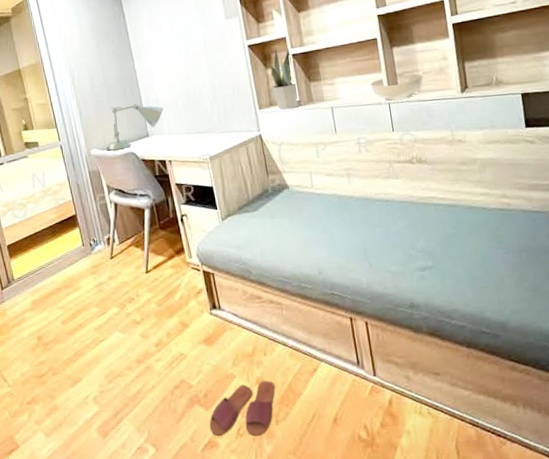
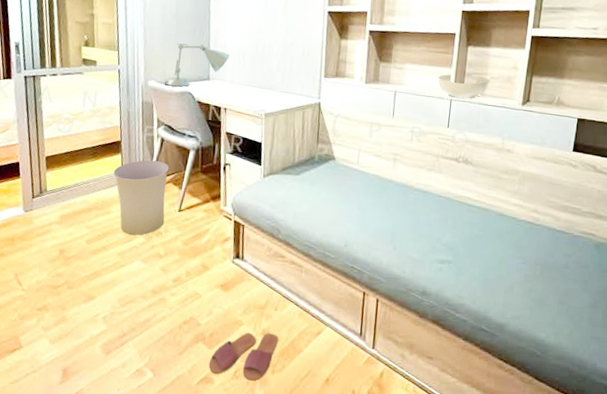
waste bin: none [75,226,135,307] -> present [114,159,170,235]
potted plant: present [270,48,302,110] -> none [341,20,369,85]

